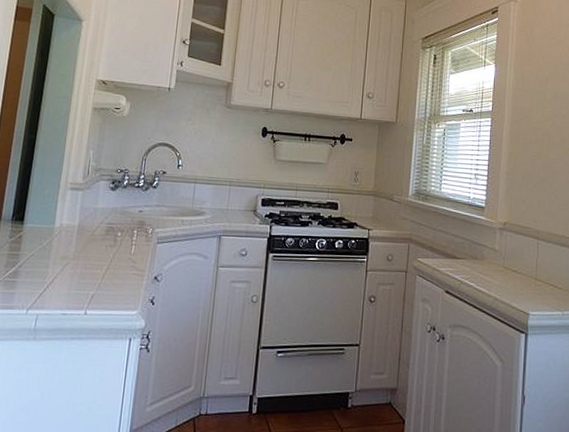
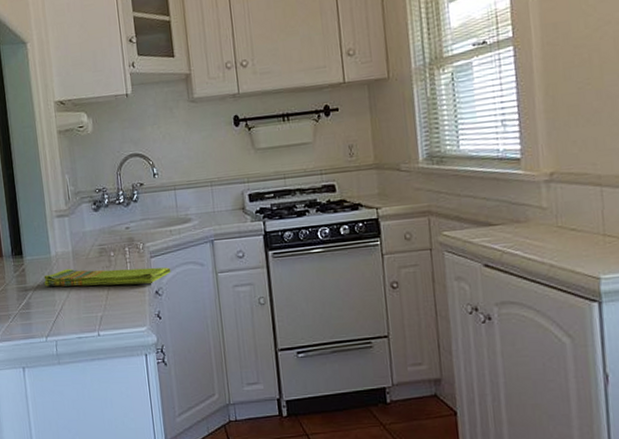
dish towel: none [40,242,175,268] -> present [44,267,171,287]

